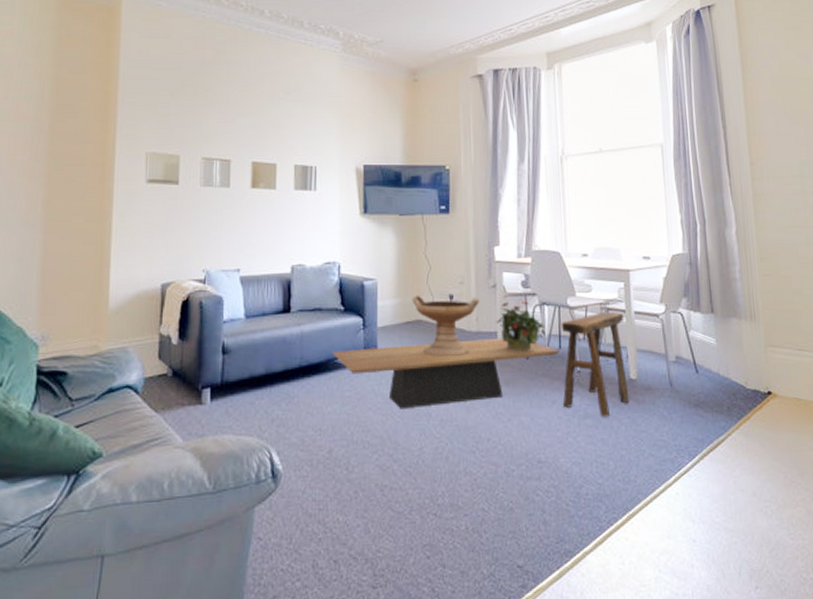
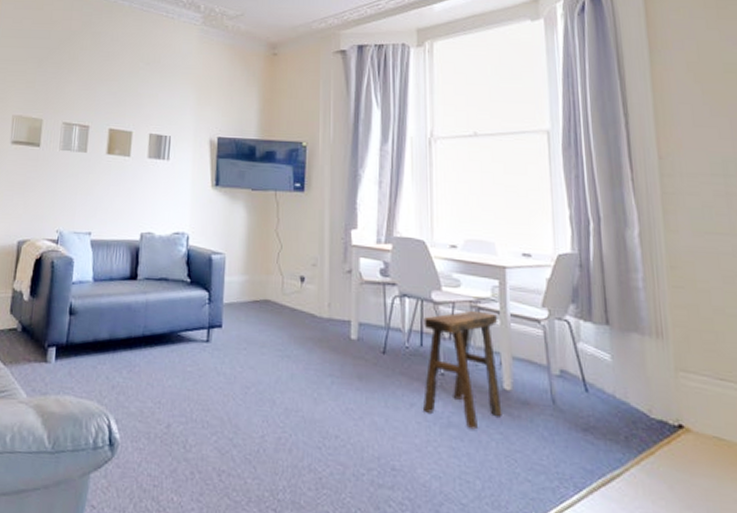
coffee table: present [332,337,560,409] -> none [175,323,421,393]
decorative bowl: present [411,295,479,356] -> none [260,273,332,342]
potted plant: present [496,301,546,351] -> none [350,290,405,345]

